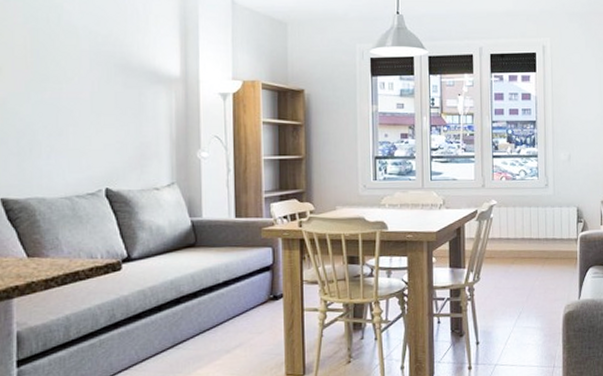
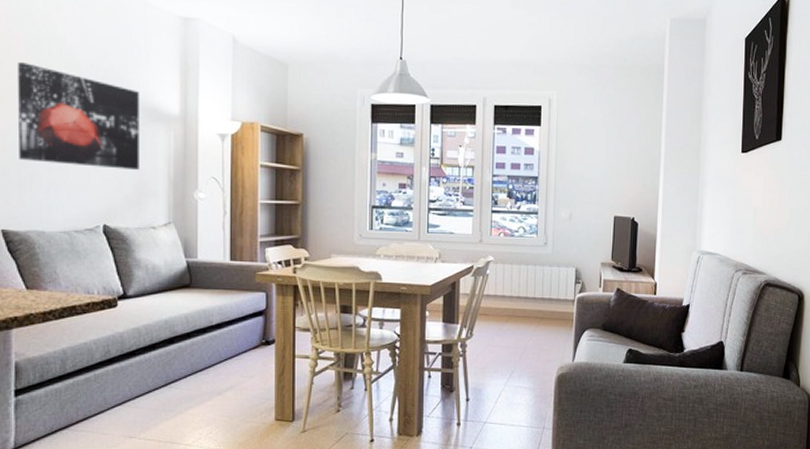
wall art: none [14,32,141,133] -> present [16,62,139,171]

